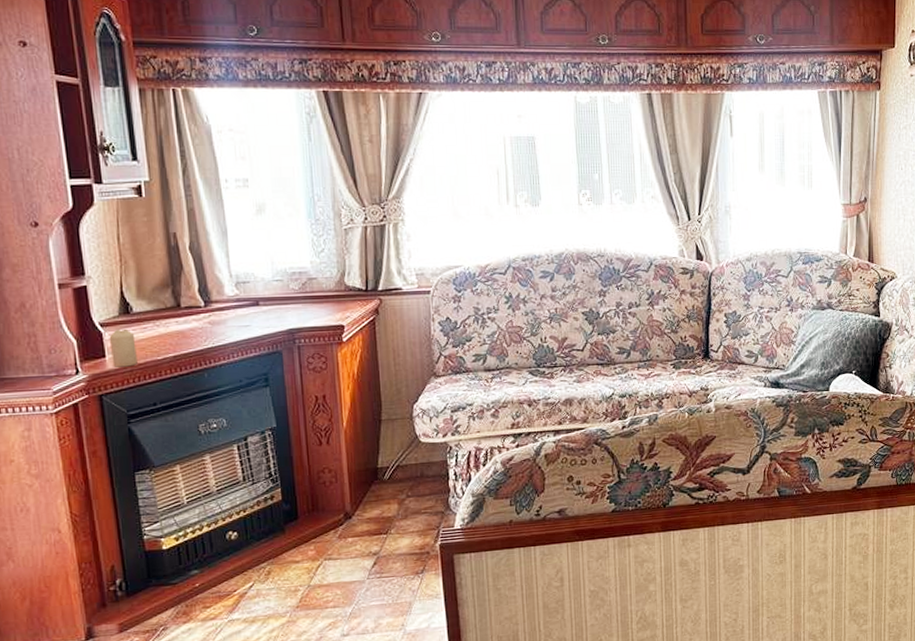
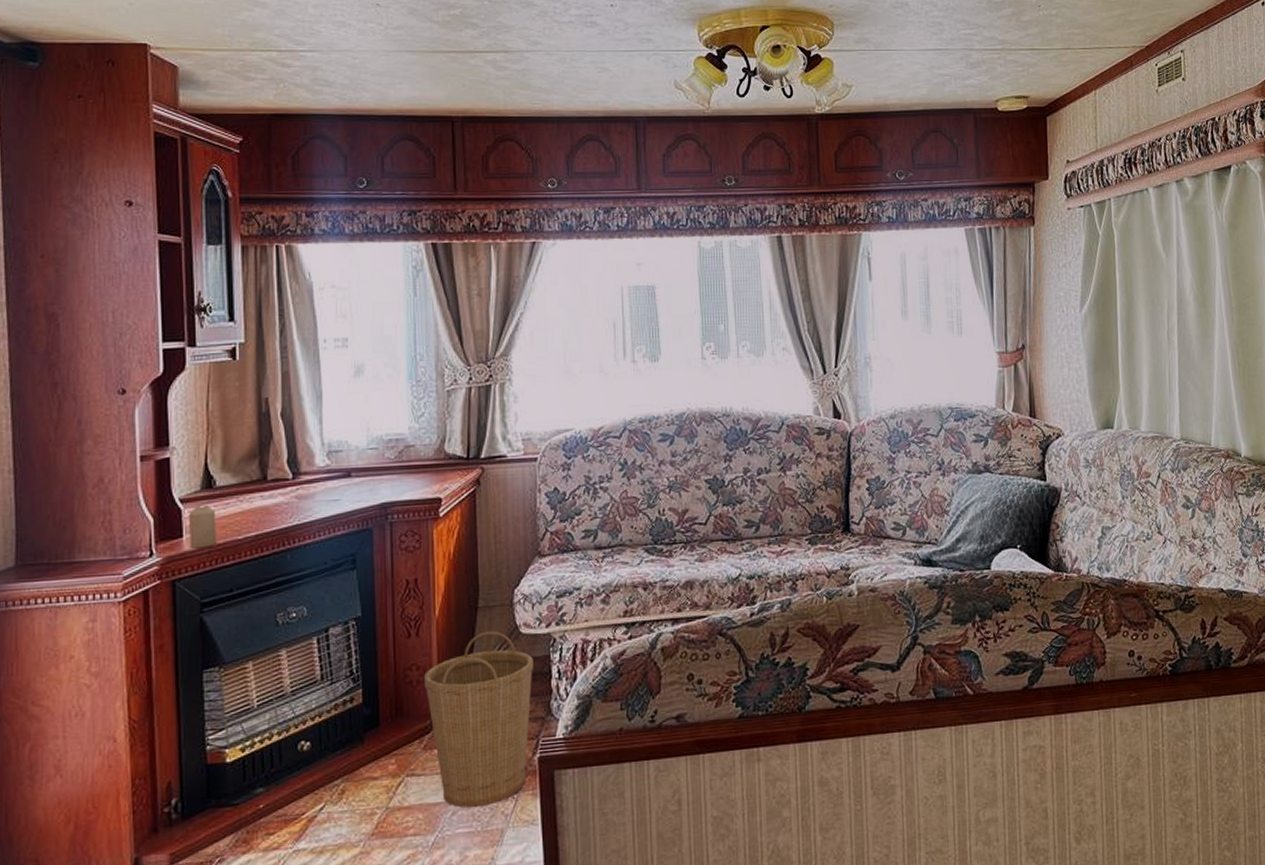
basket: none [336,440,433,585] -> present [424,631,533,808]

